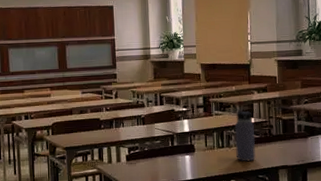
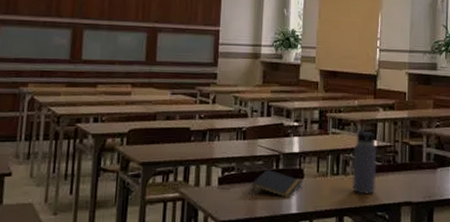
notepad: none [152,146,194,168] -> present [251,169,302,198]

